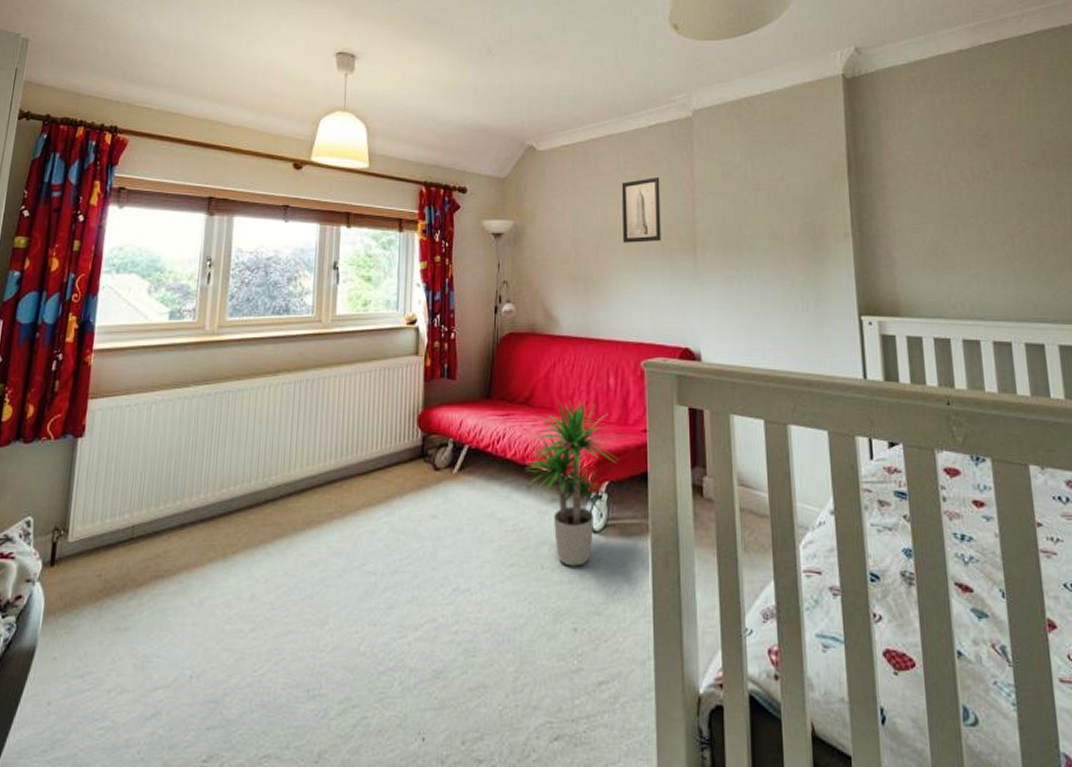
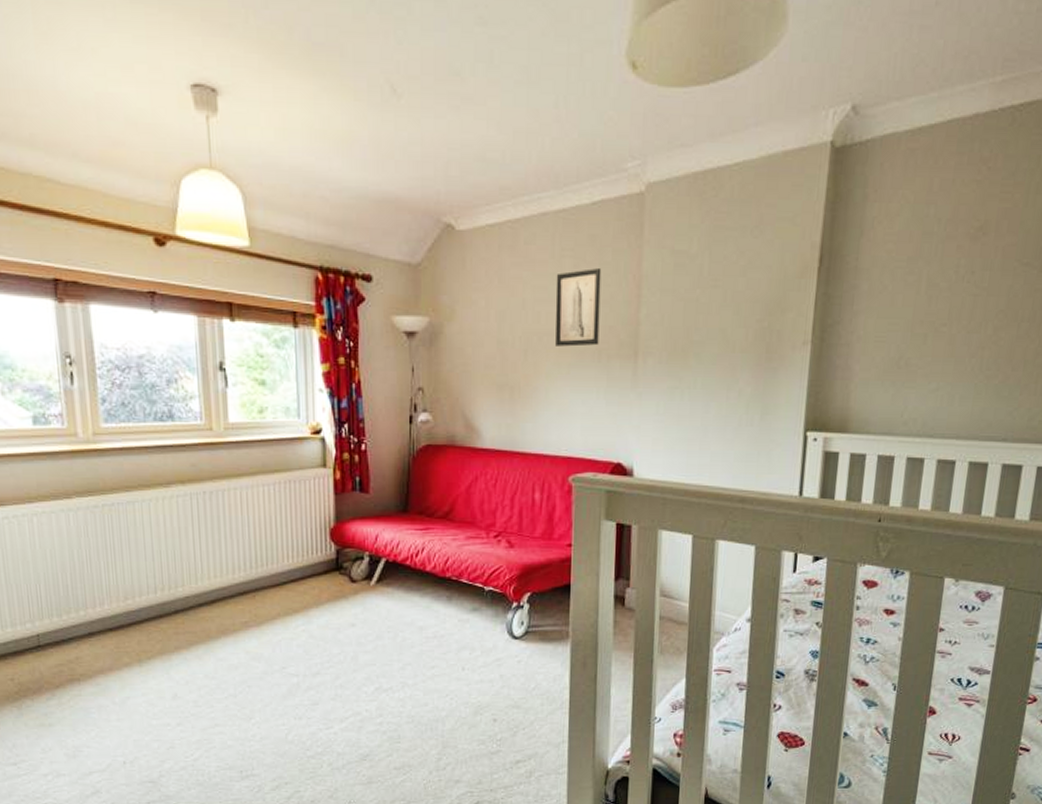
potted plant: present [526,400,619,567] -> none [446,515,542,668]

